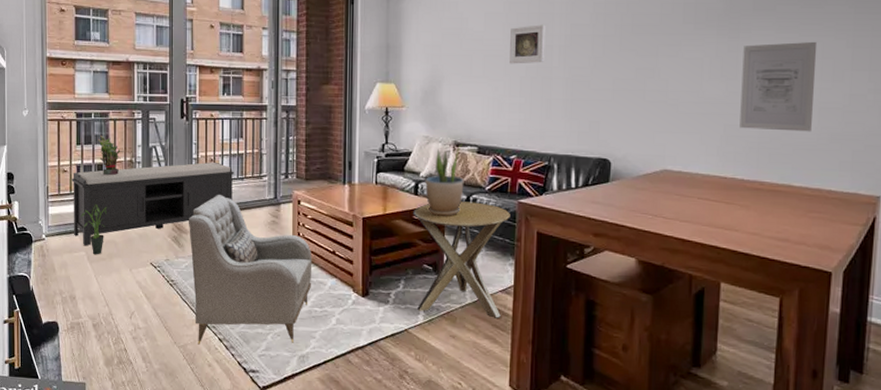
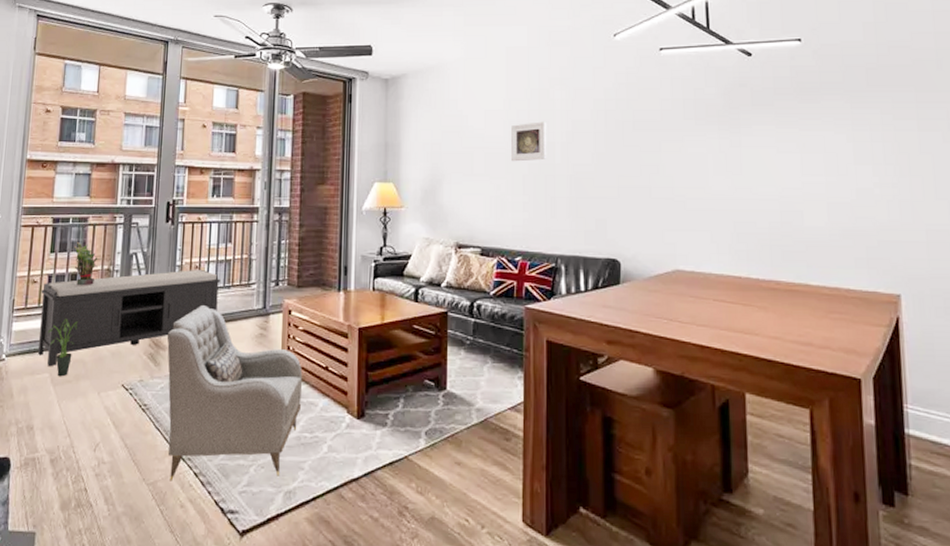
side table: present [413,201,510,318] -> none [413,308,517,441]
potted plant: present [425,143,464,216] -> none [426,245,467,325]
wall art: present [739,41,818,132] -> none [746,136,822,228]

